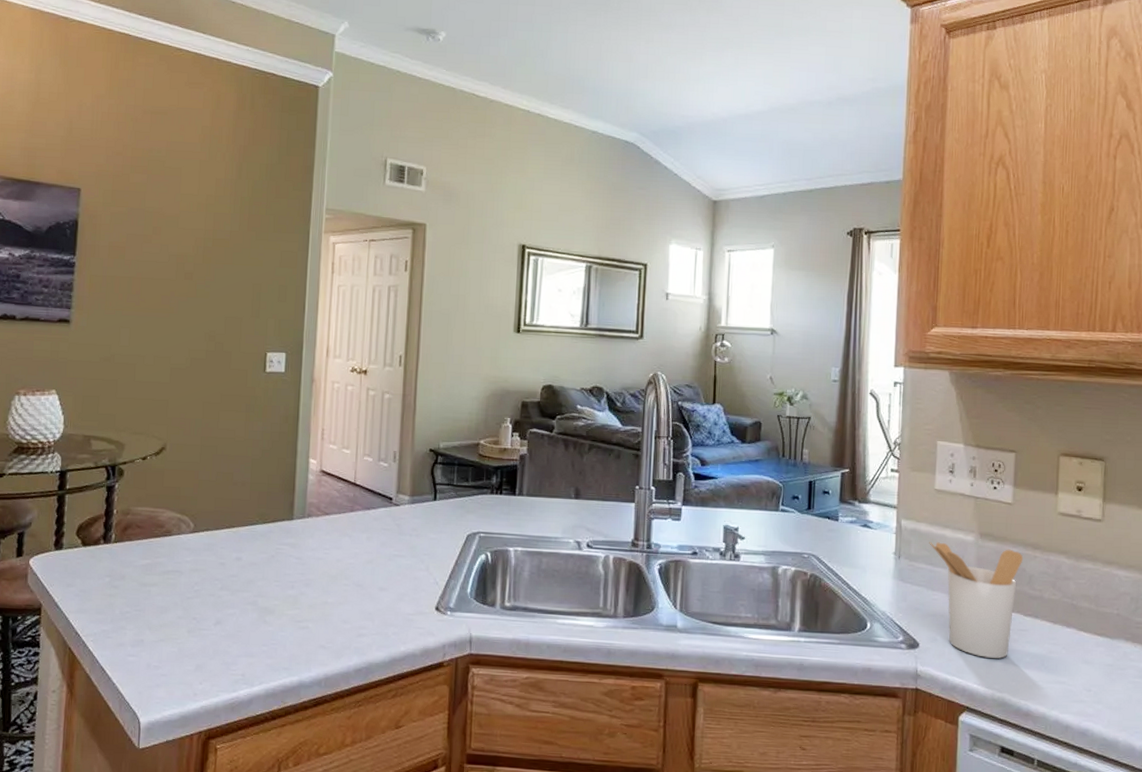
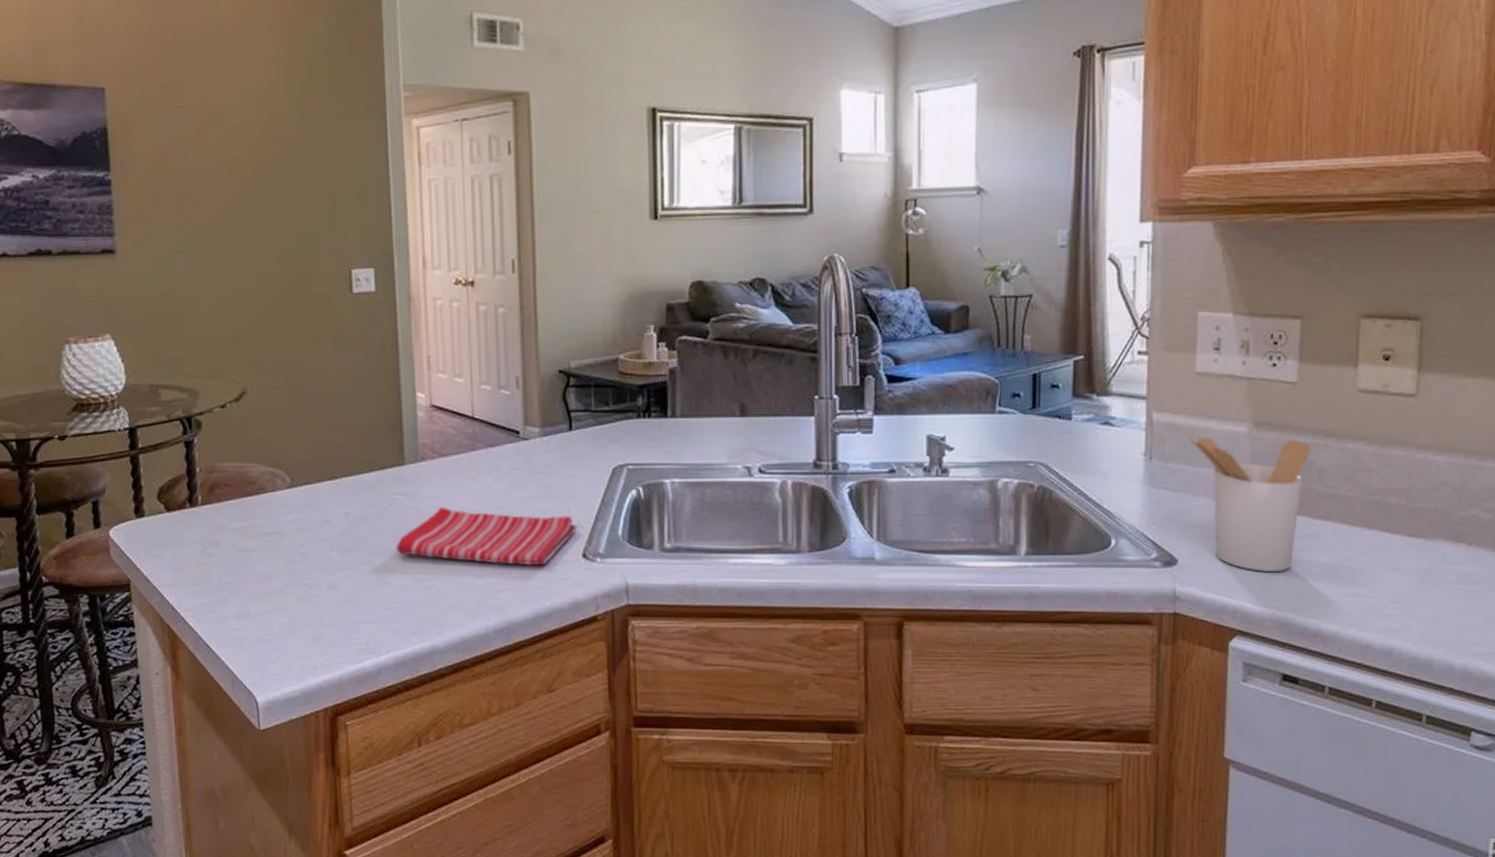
dish towel: none [278,558,433,615] -> present [397,507,577,566]

